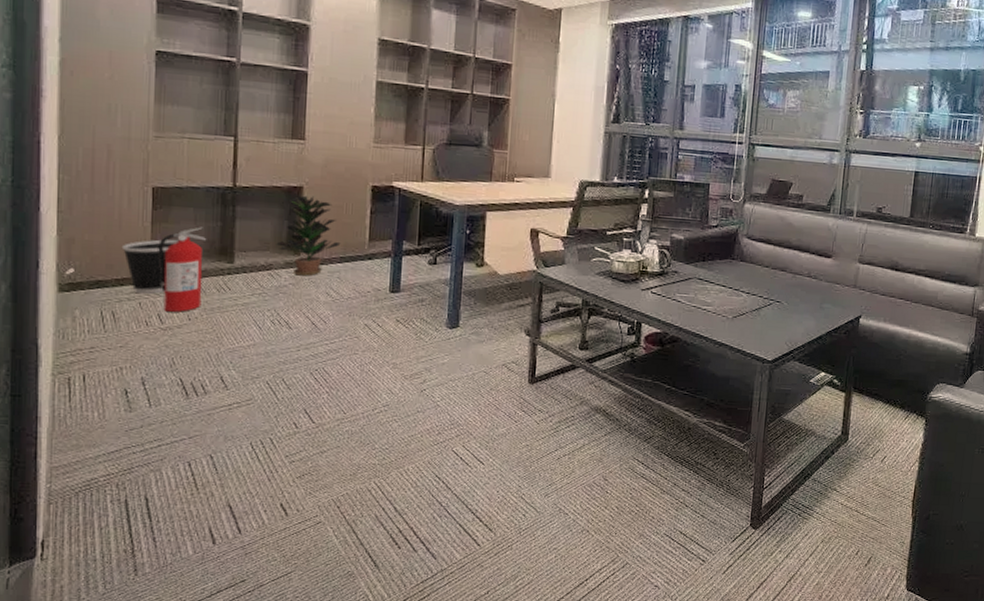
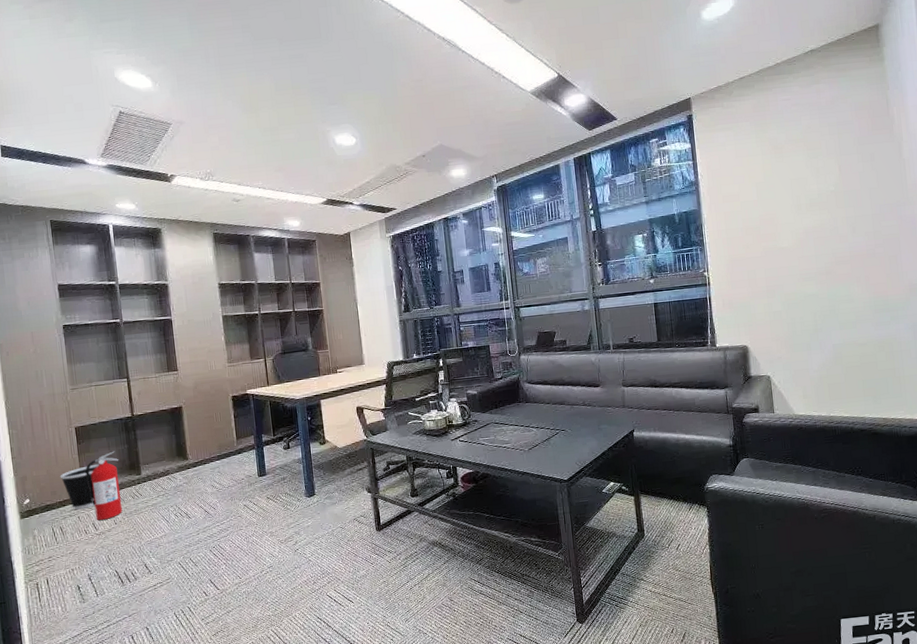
potted plant: present [276,195,341,276] -> none [169,412,216,476]

